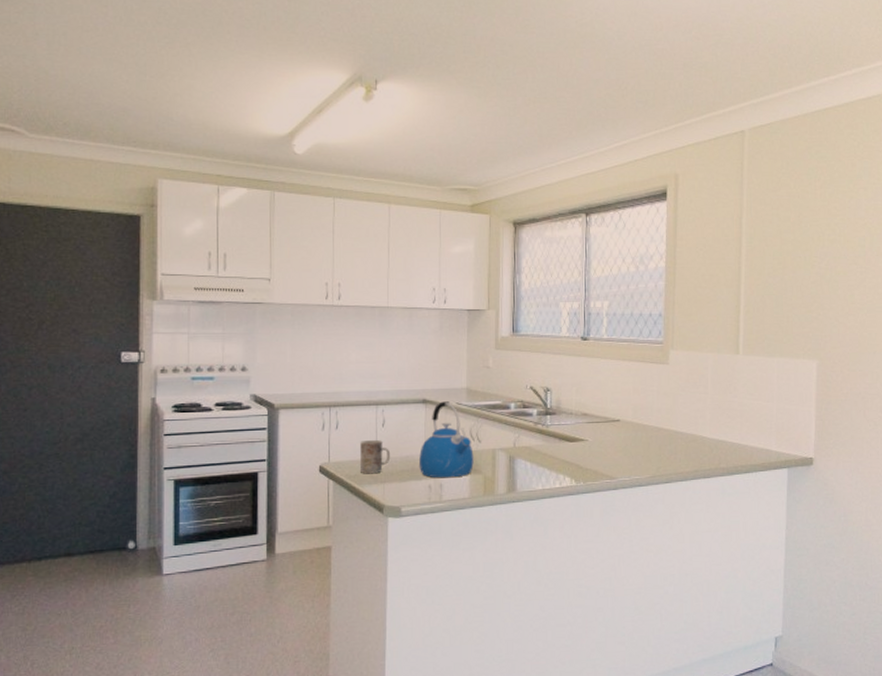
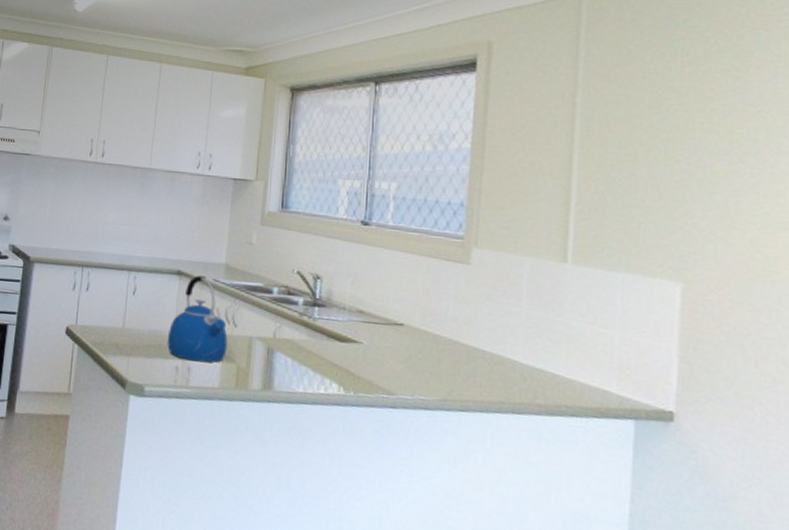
mug: present [360,439,391,474] -> none [106,306,139,345]

